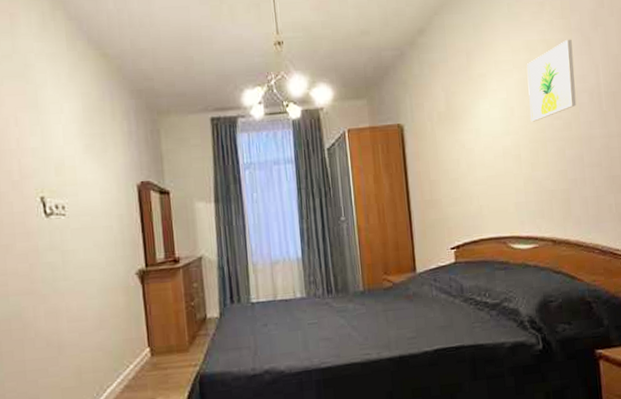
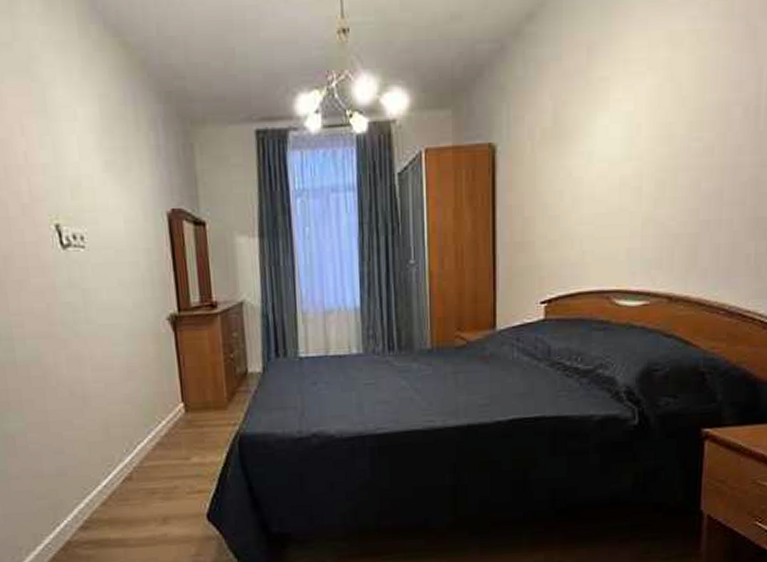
wall art: present [527,39,577,122] -> none [660,29,732,144]

